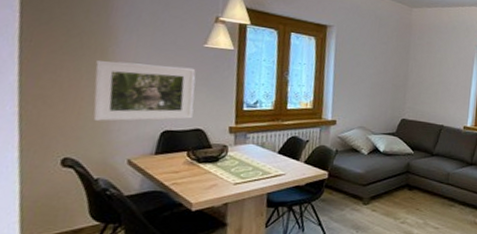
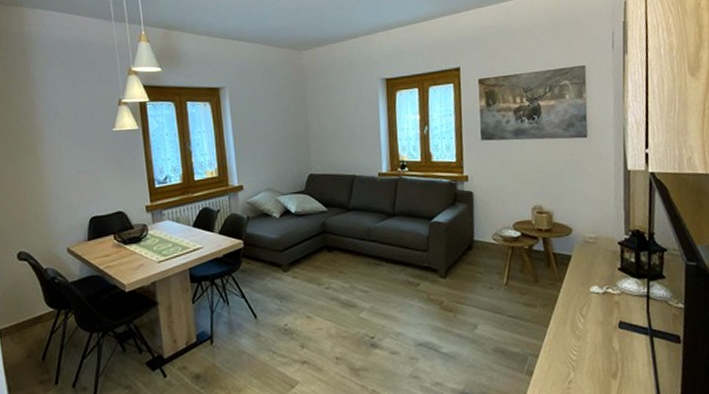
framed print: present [93,60,196,121] -> none [30,153,113,215]

